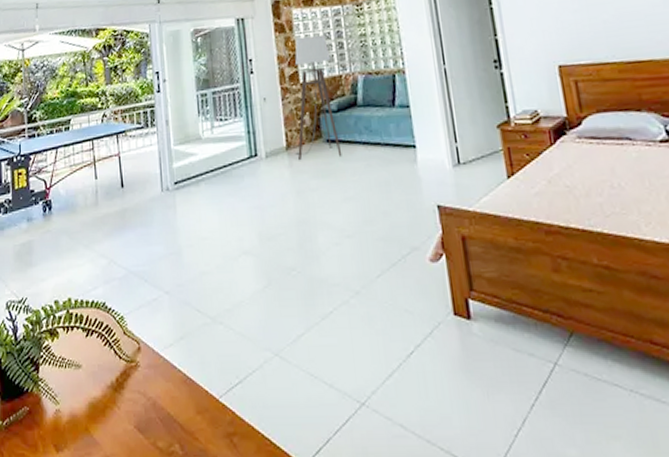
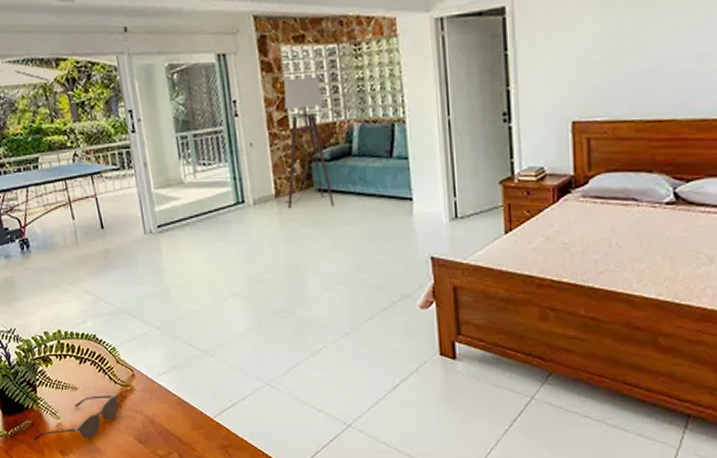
sunglasses: none [27,372,122,433] -> present [32,394,119,441]

